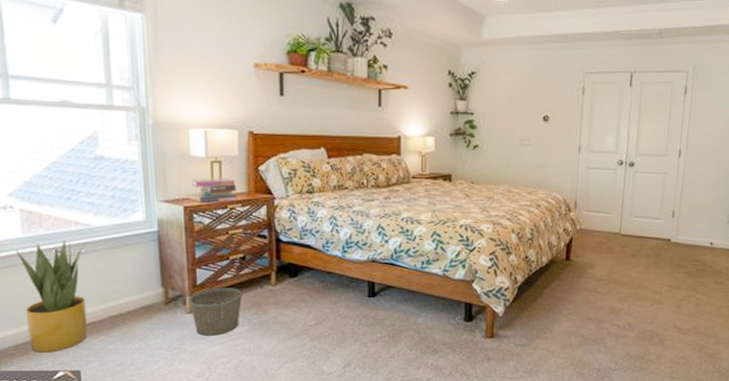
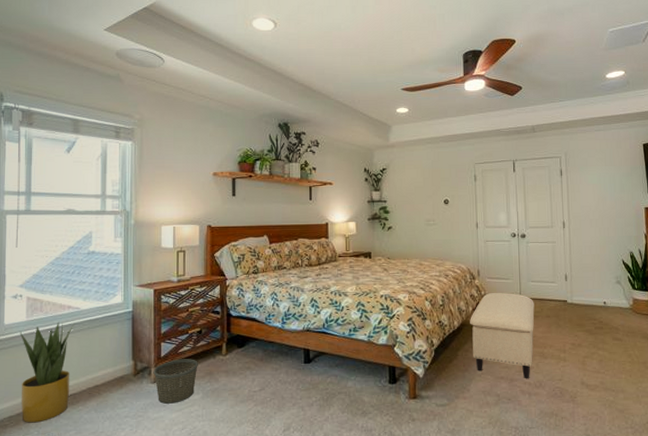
books: present [187,177,238,204] -> none [157,264,197,287]
ottoman: none [560,227,635,320] -> present [470,292,535,378]

